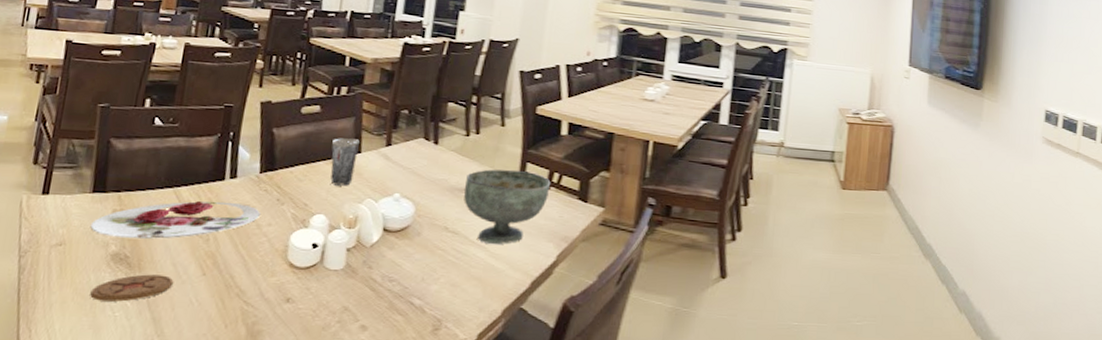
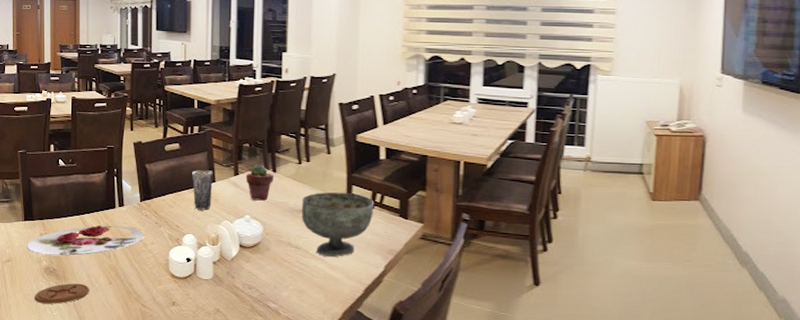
potted succulent: none [399,134,435,177] -> present [245,164,274,201]

